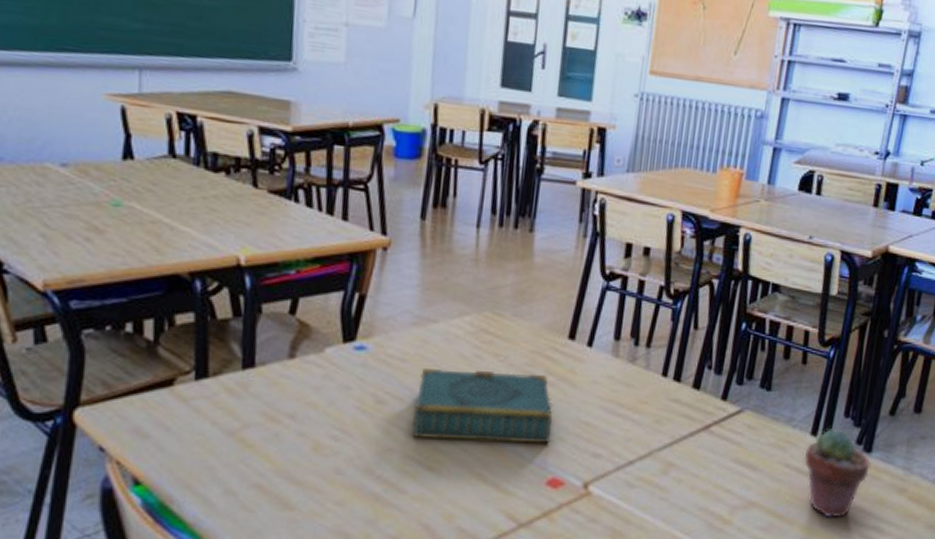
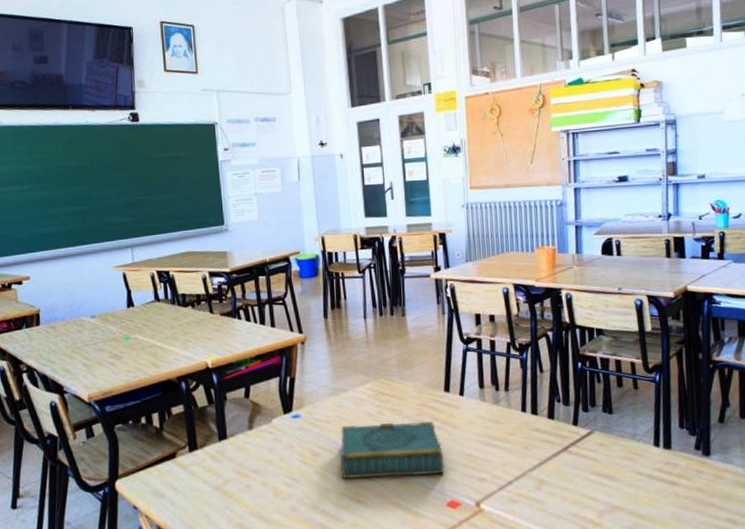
potted succulent: present [803,429,871,518] -> none [652,439,712,515]

